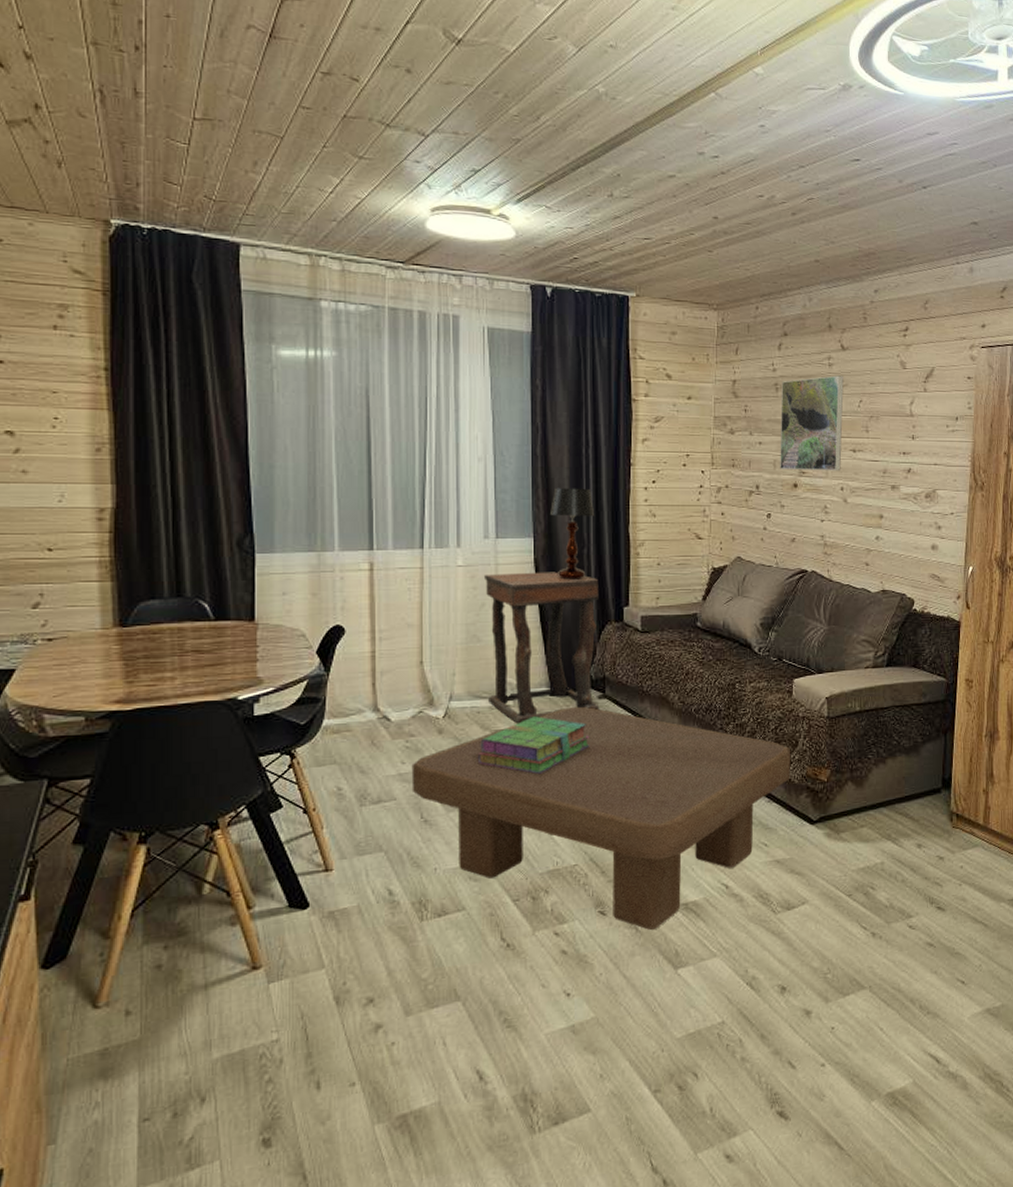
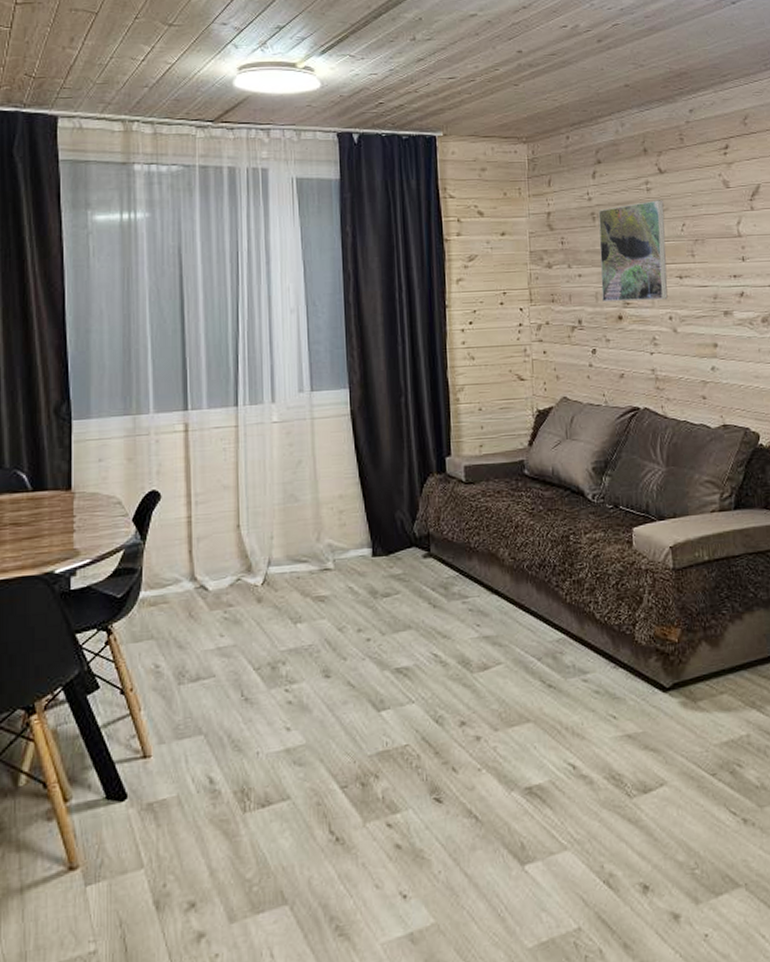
coffee table: present [411,706,790,931] -> none [230,567,637,820]
stack of books: present [477,716,589,774] -> none [298,580,416,643]
side table: present [483,572,600,723] -> none [299,423,425,588]
table lamp: present [550,488,594,580] -> none [365,334,410,431]

